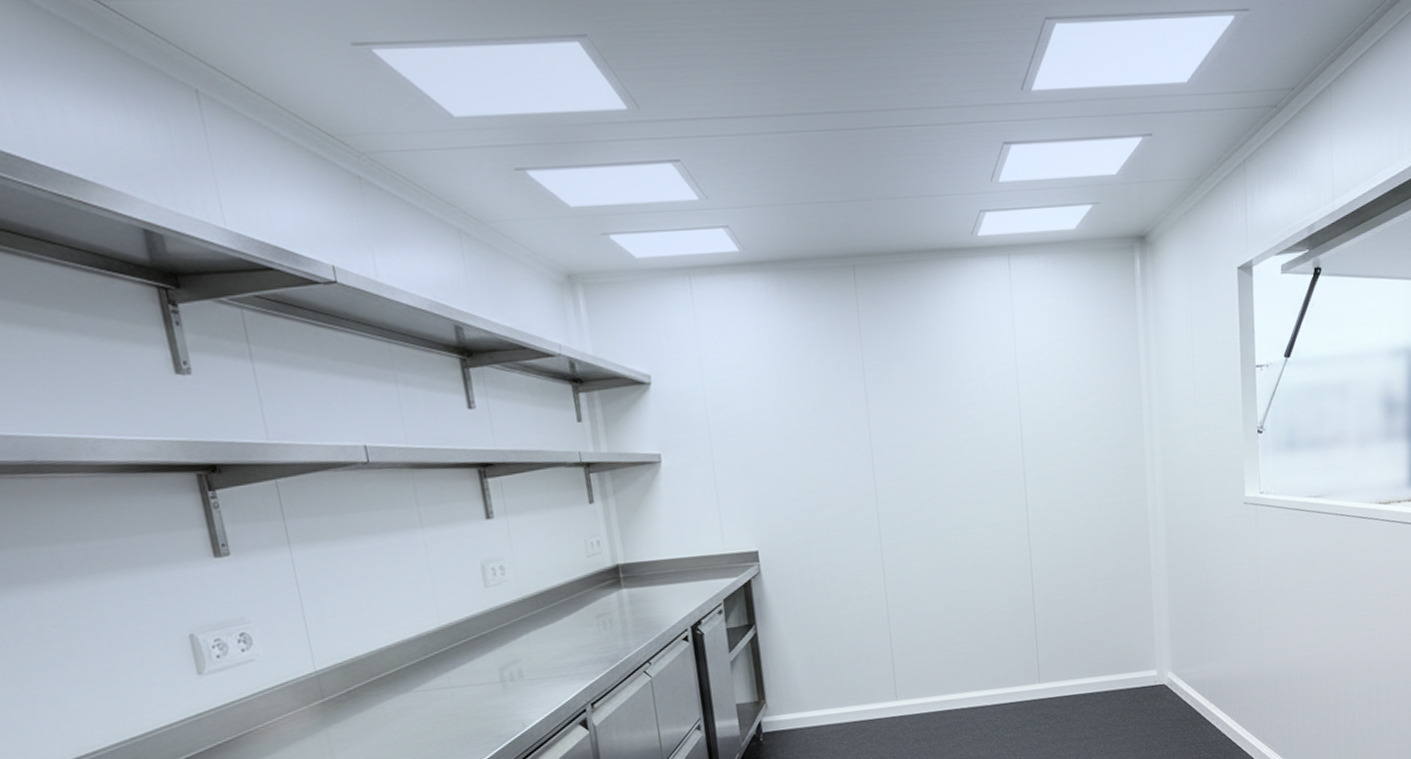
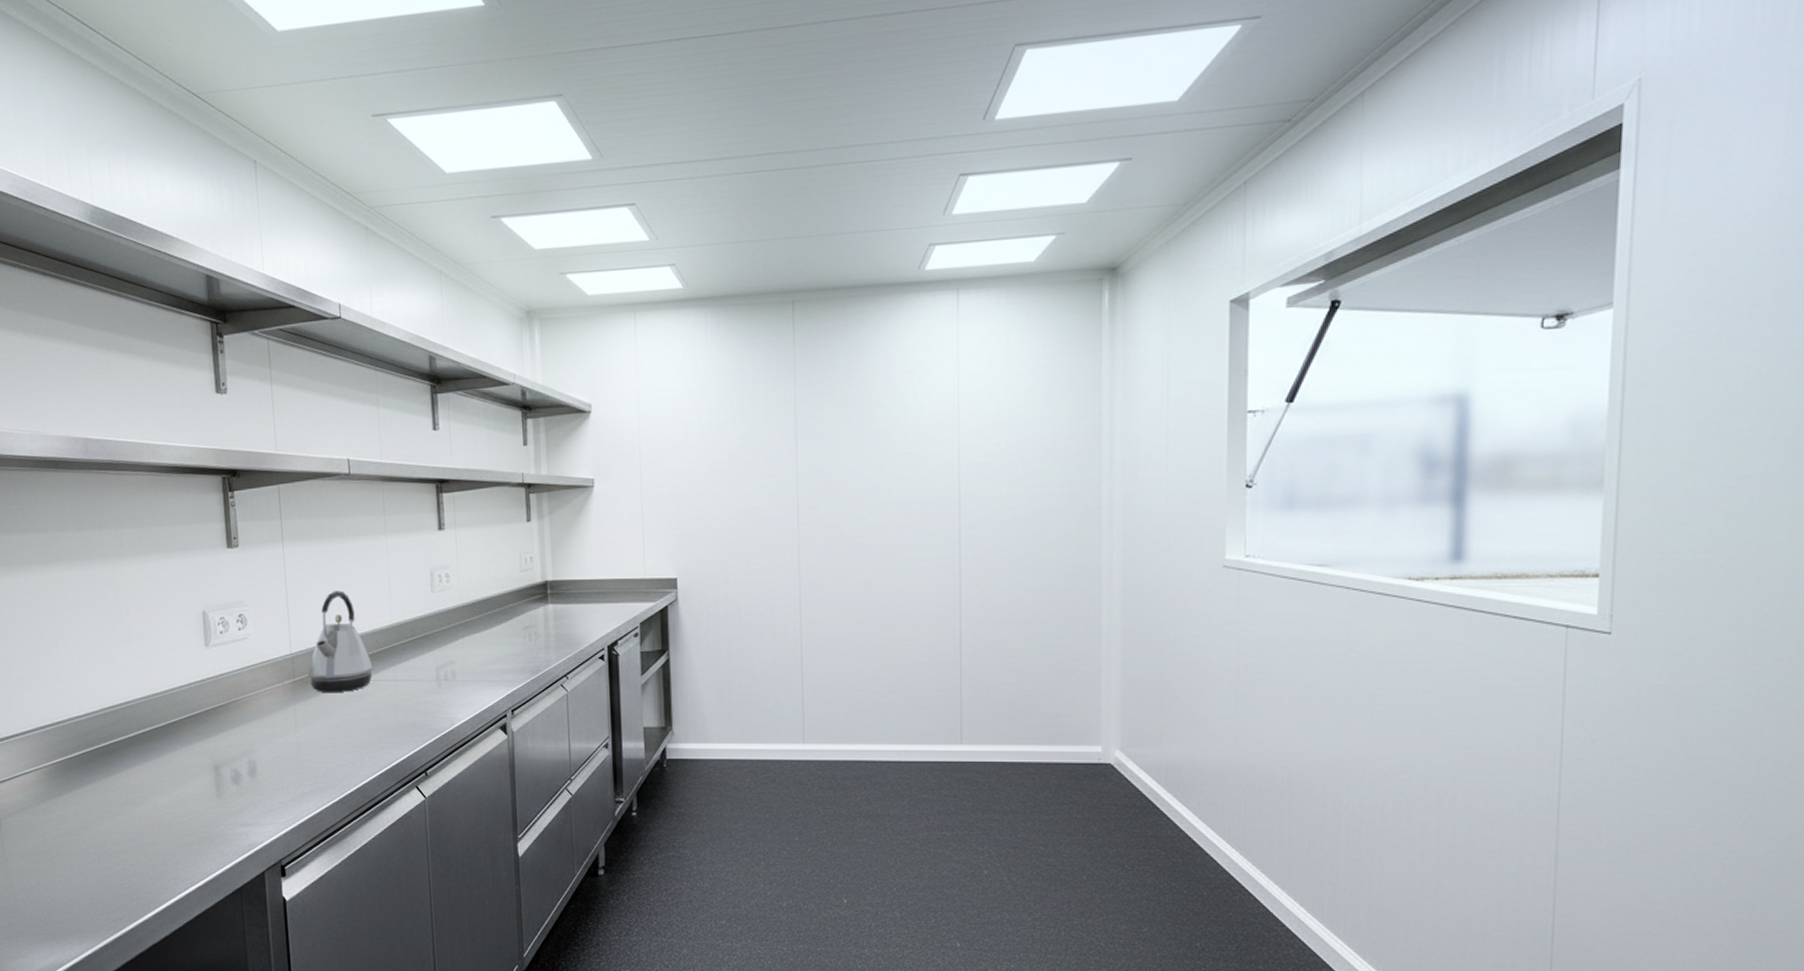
kettle: none [338,595,423,711] -> present [307,590,374,693]

